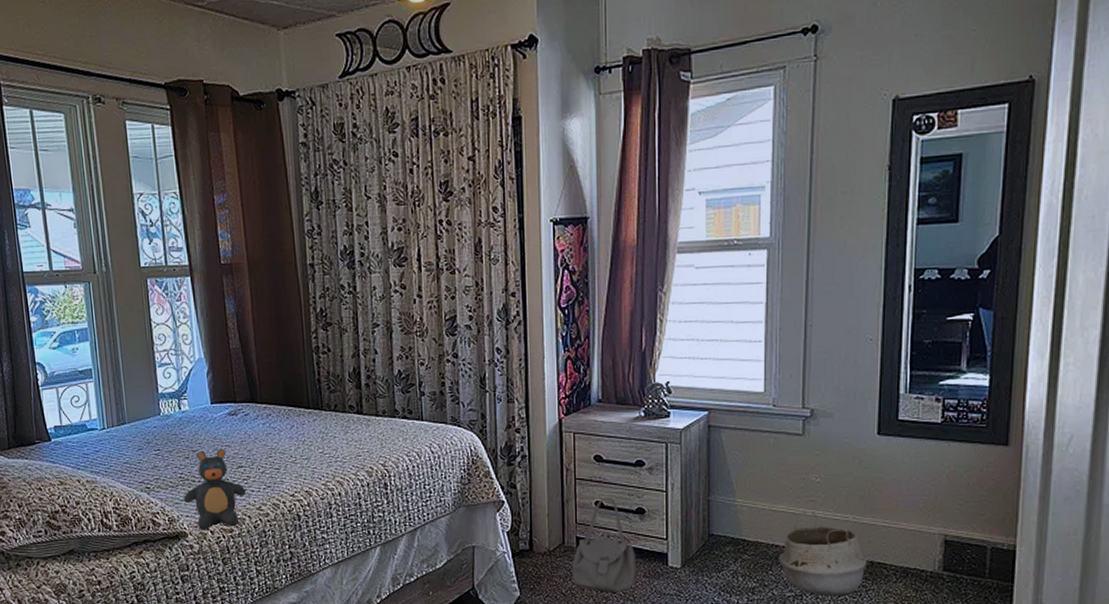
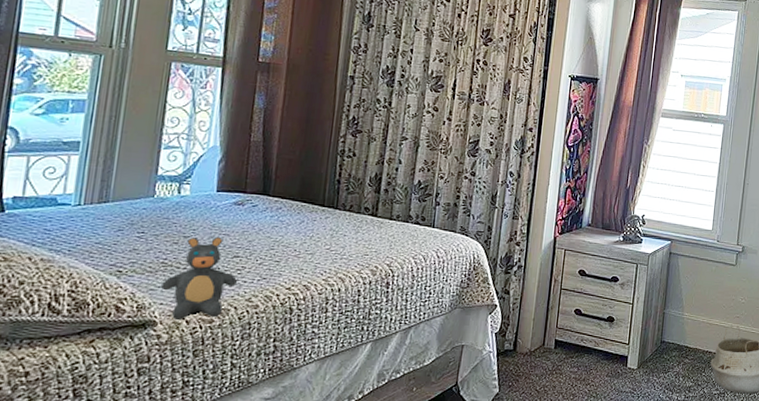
handbag: present [572,496,637,592] -> none [547,305,603,390]

